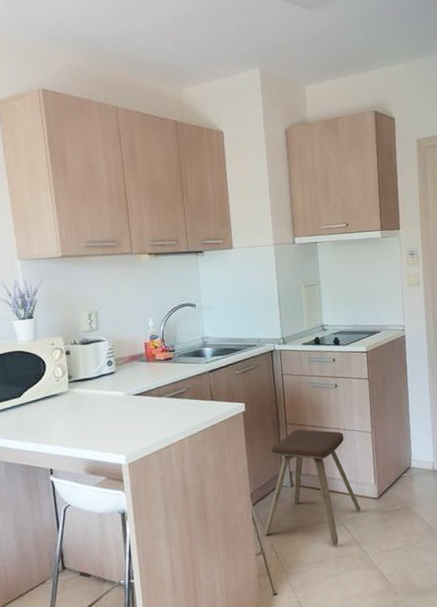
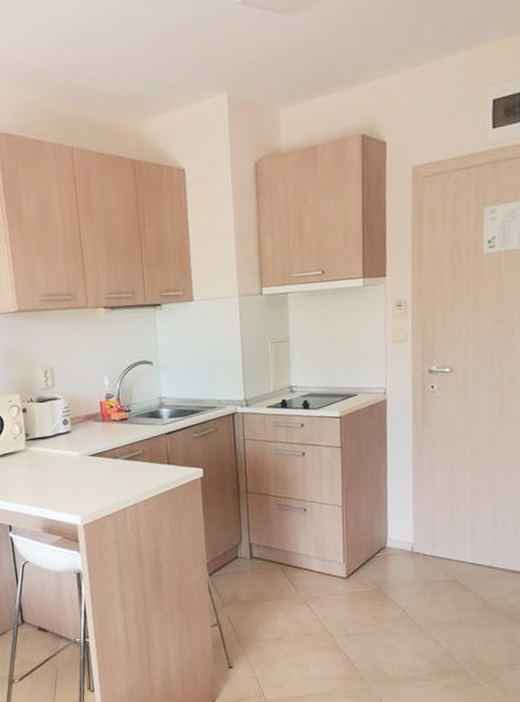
music stool: present [264,429,361,545] -> none [220,499,327,623]

